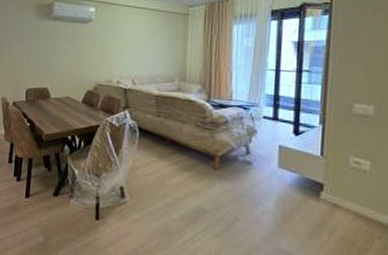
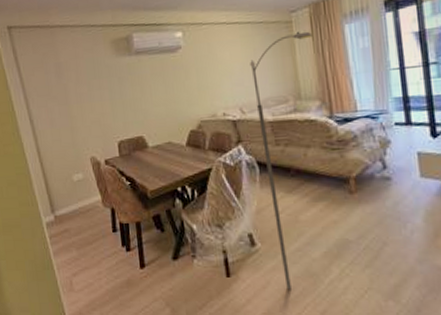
street lamp: none [144,24,204,242] -> present [250,31,312,290]

